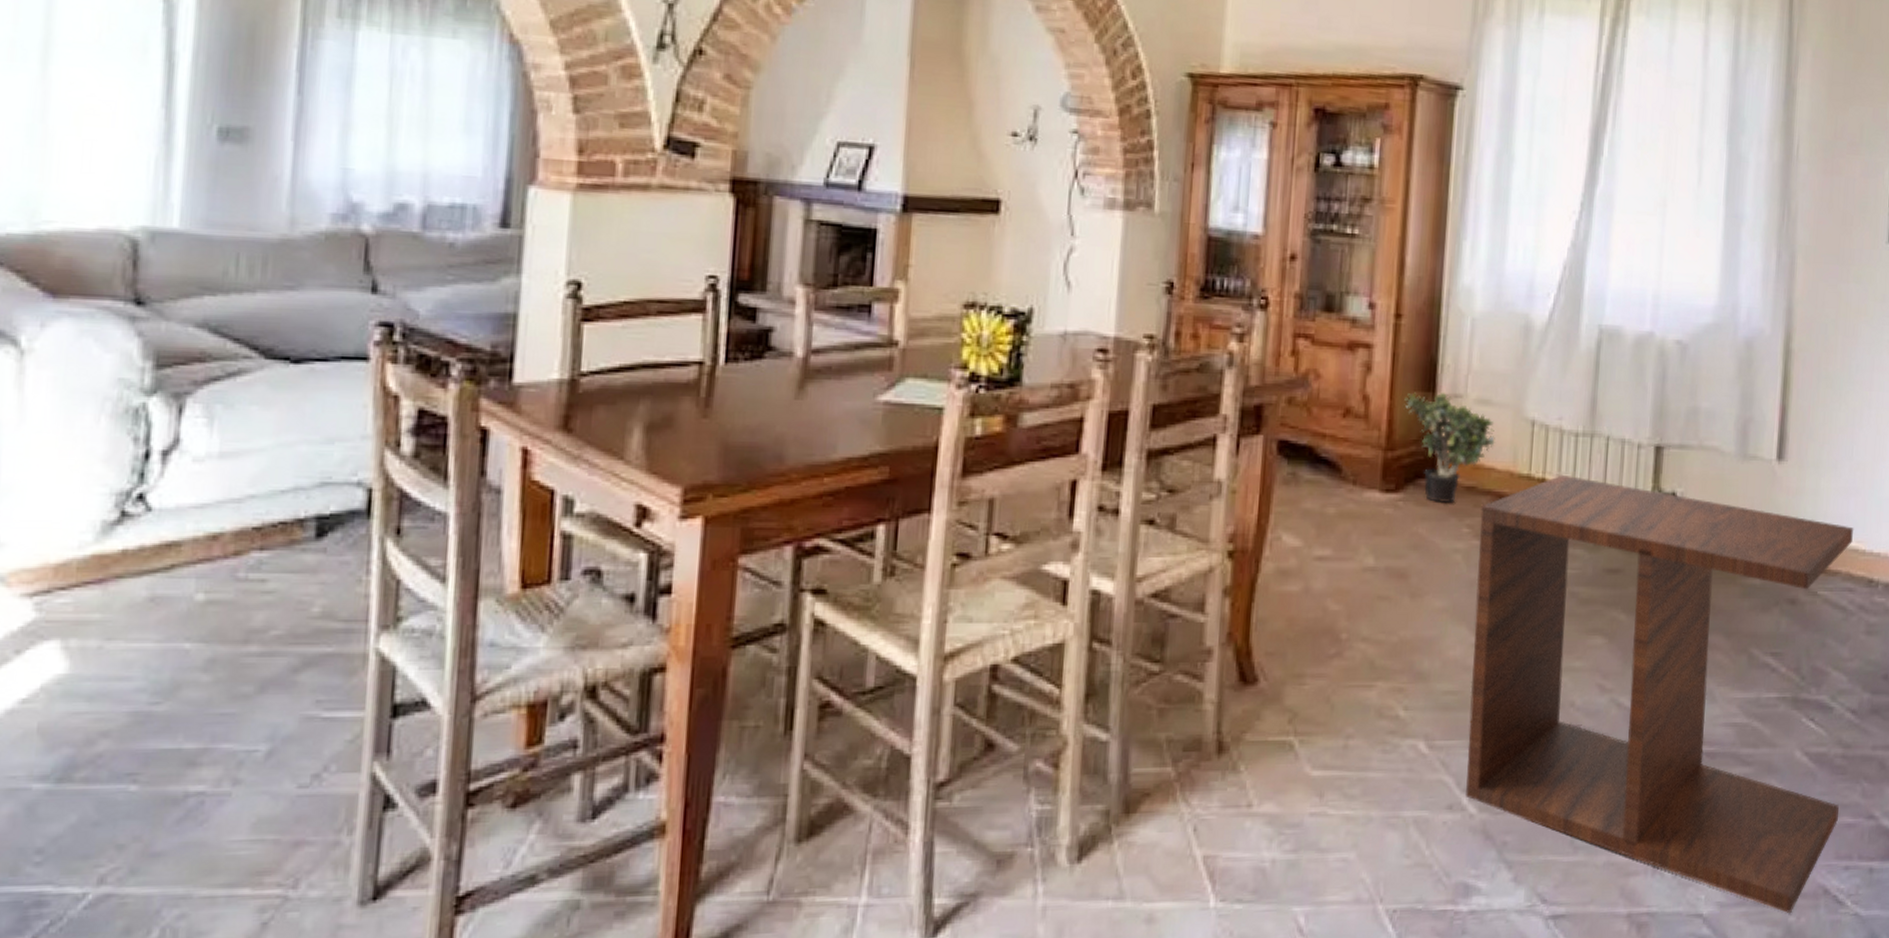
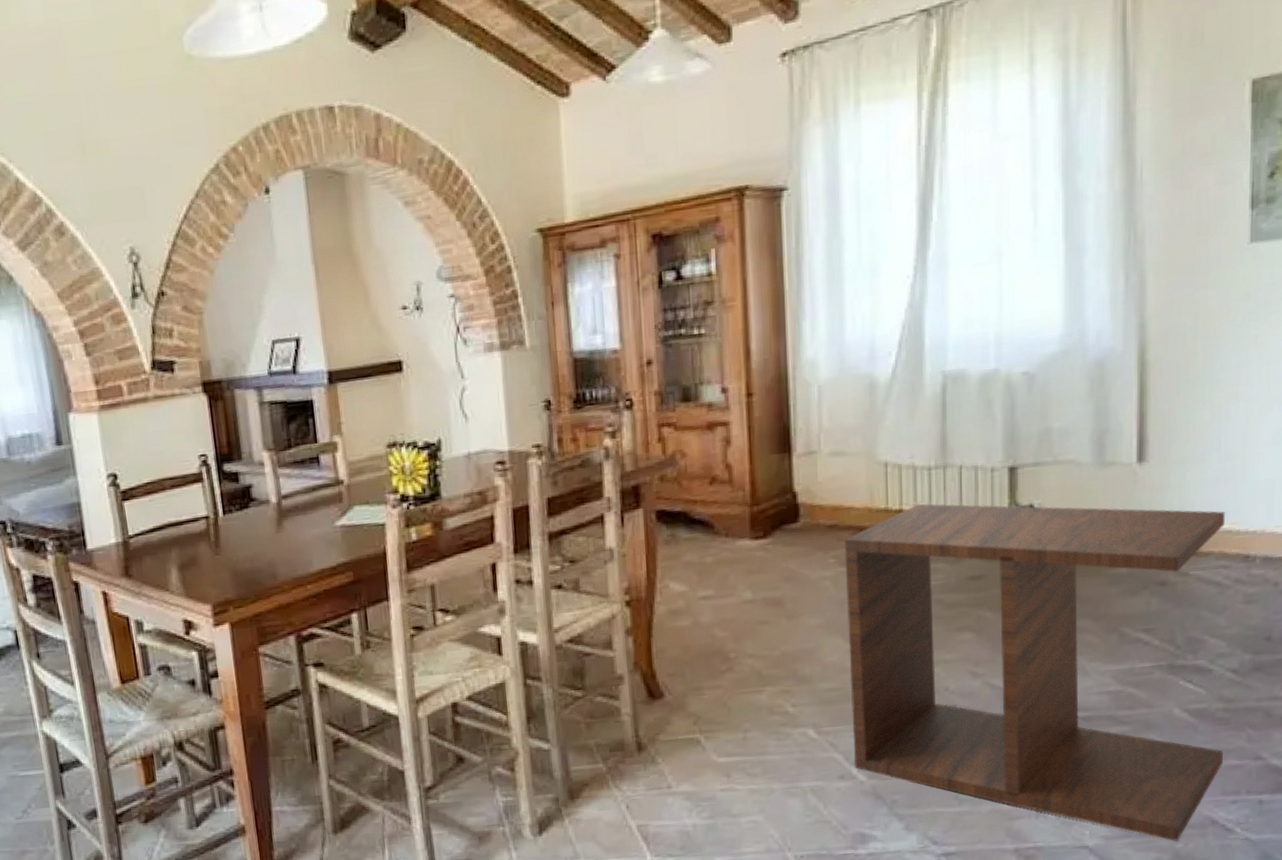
potted plant: present [1404,392,1495,504] -> none [763,452,851,542]

